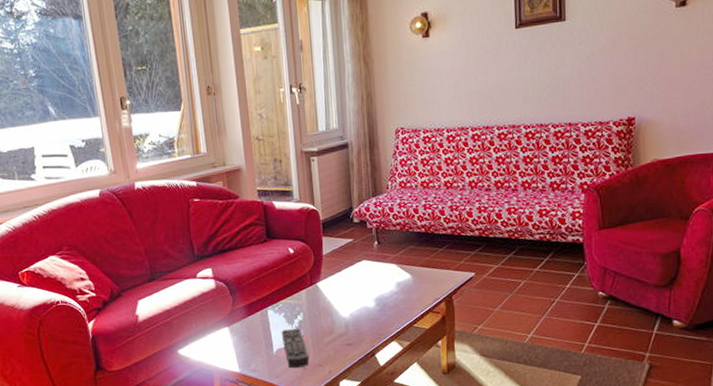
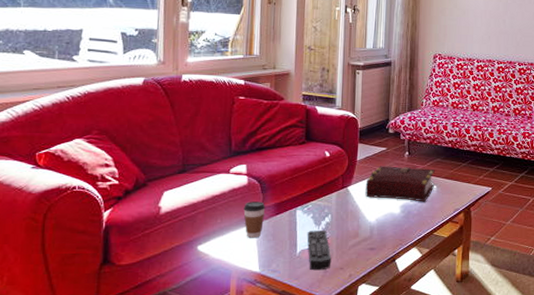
coffee cup: none [215,304,237,341] -> present [243,202,266,239]
book: none [335,257,411,294] -> present [365,166,435,202]

